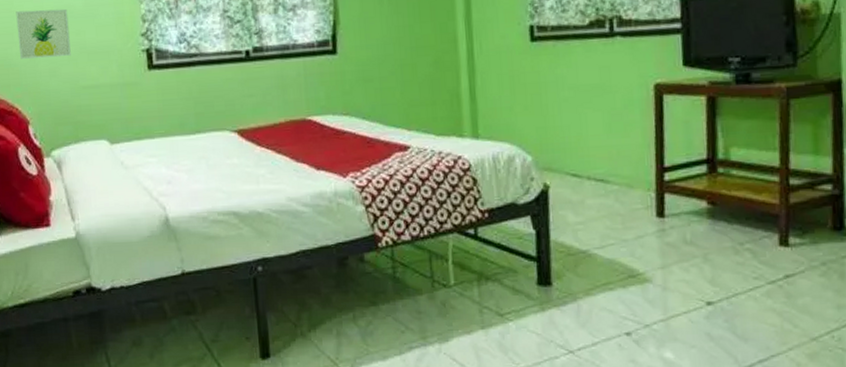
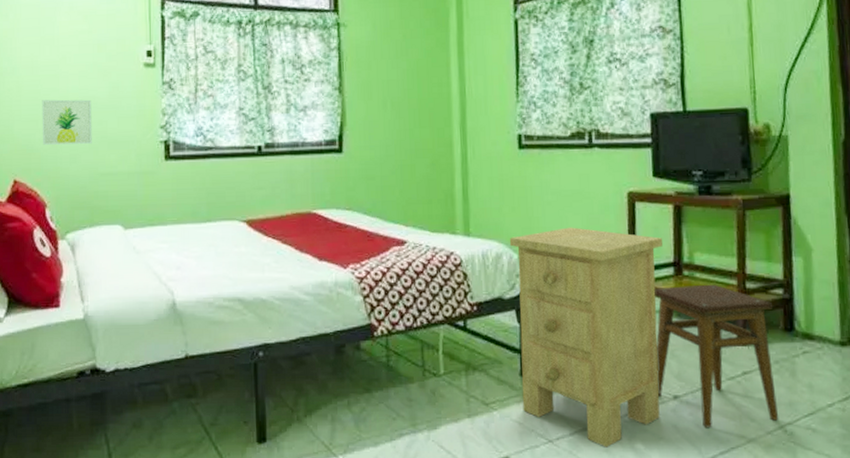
nightstand: none [522,124,695,357] -> present [509,227,664,447]
stool: none [685,181,826,334] -> present [654,284,779,427]

